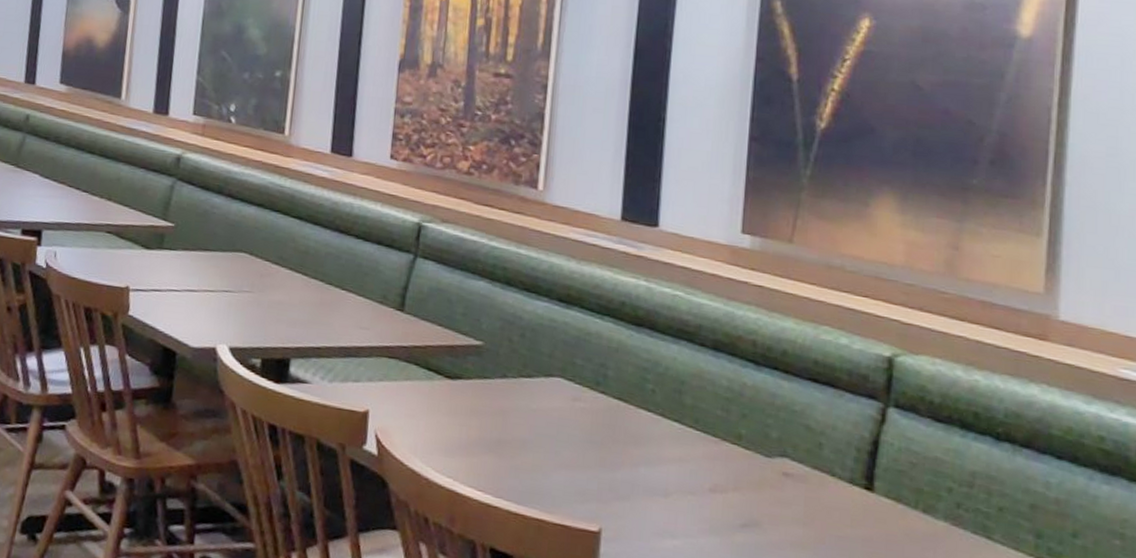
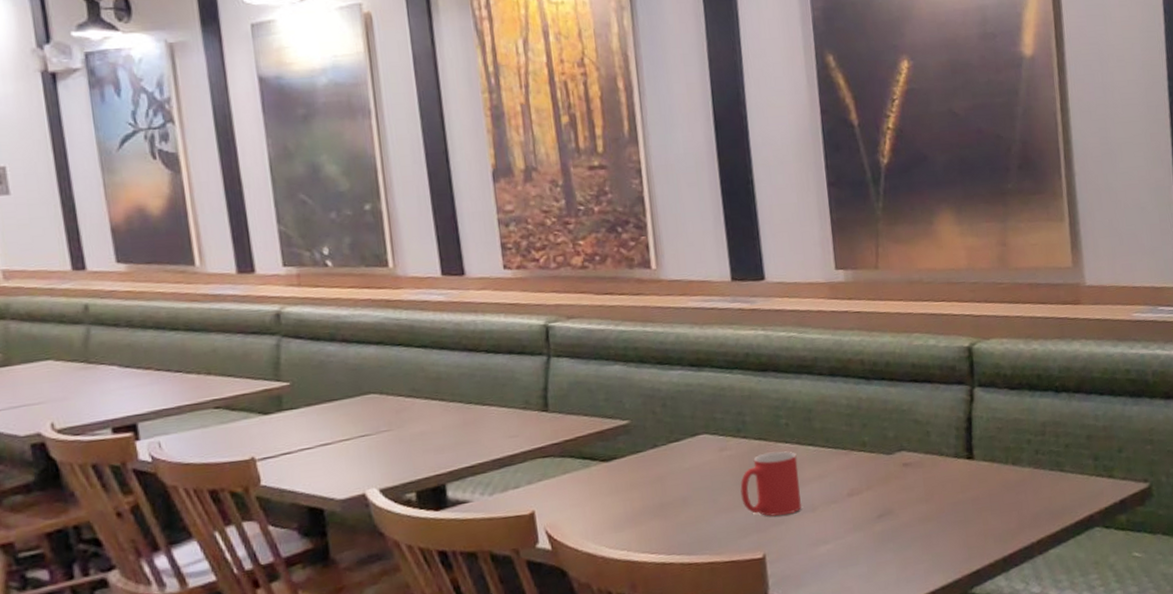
mug: none [586,416,658,492] -> present [740,451,801,516]

